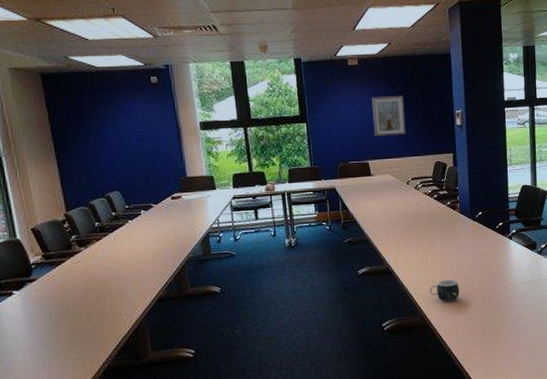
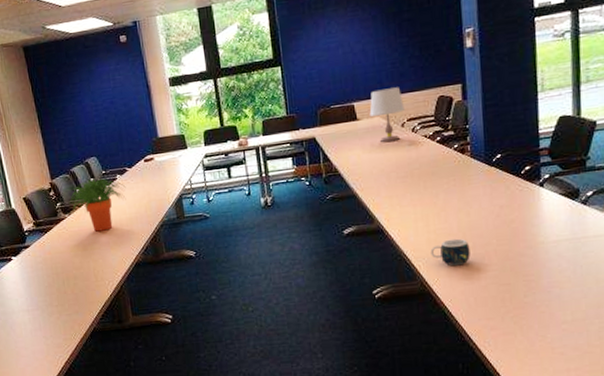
potted plant: none [86,212,151,266] -> present [69,178,126,232]
picture frame: present [371,95,407,137] -> none [356,19,401,73]
table lamp: none [381,151,410,196] -> present [369,87,406,142]

